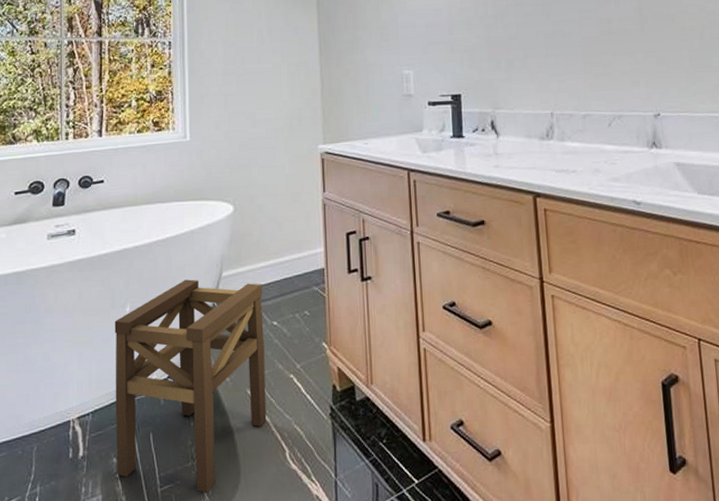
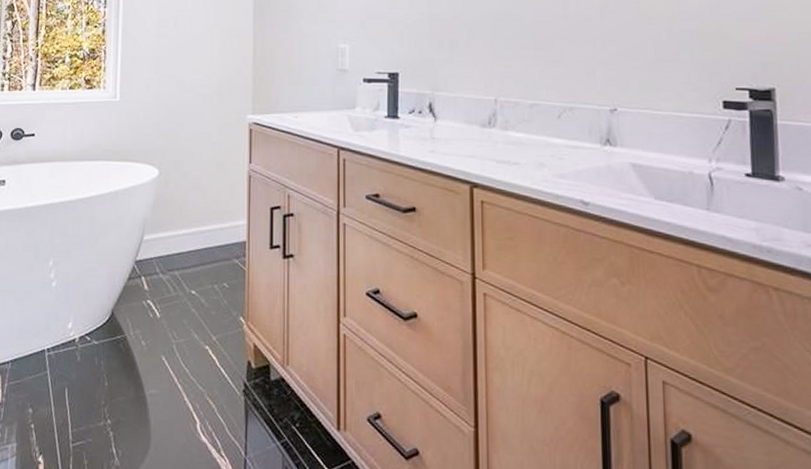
stool: present [114,279,267,493] -> none [32,239,183,454]

